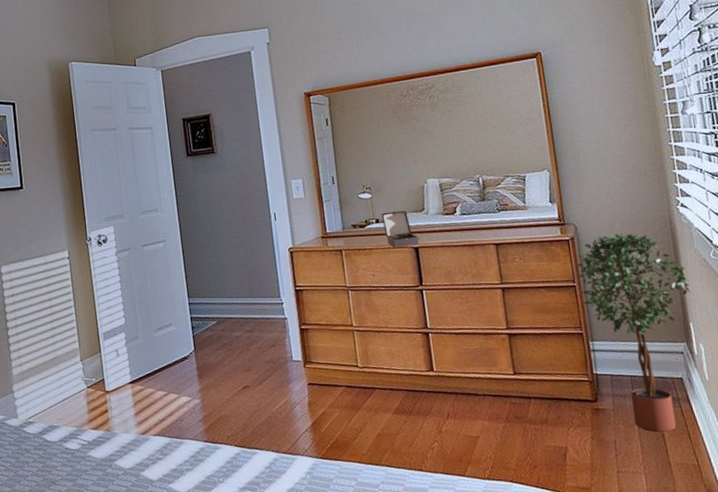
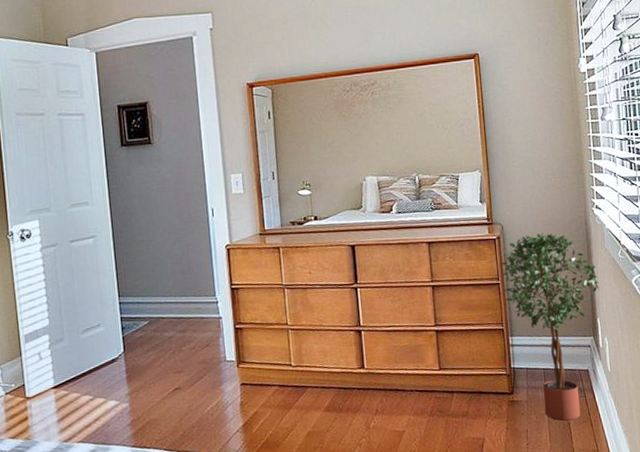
jewelry box: present [381,210,420,248] -> none [320,207,356,246]

